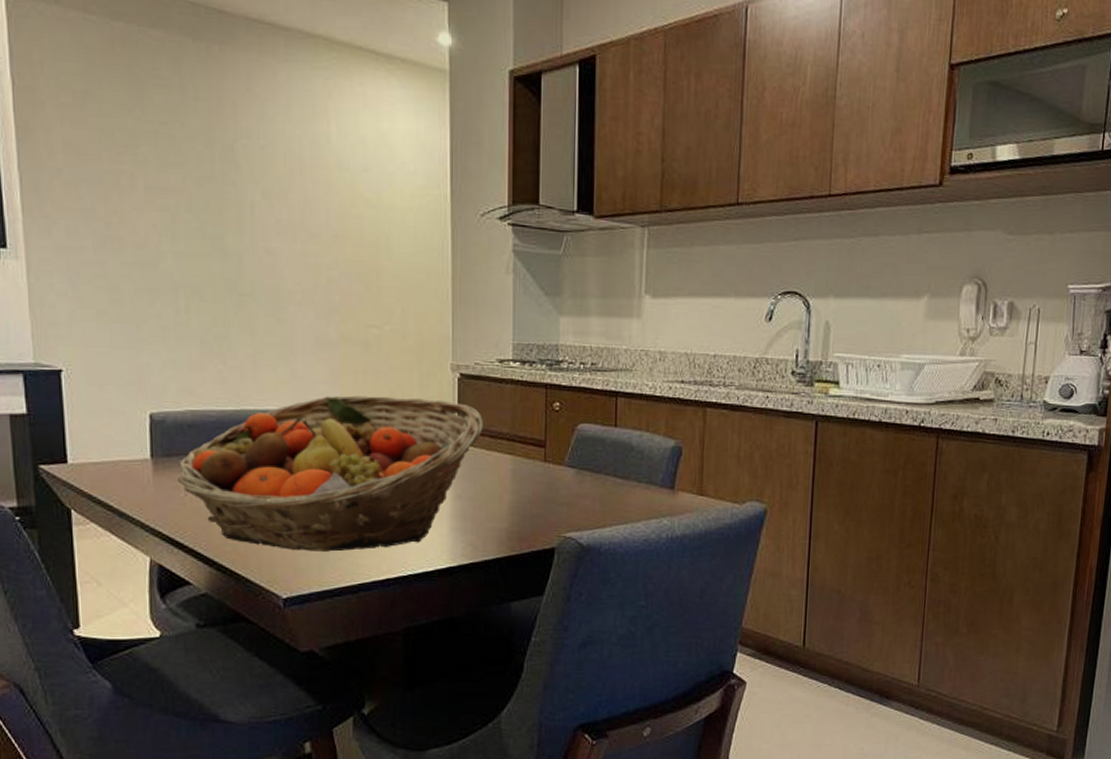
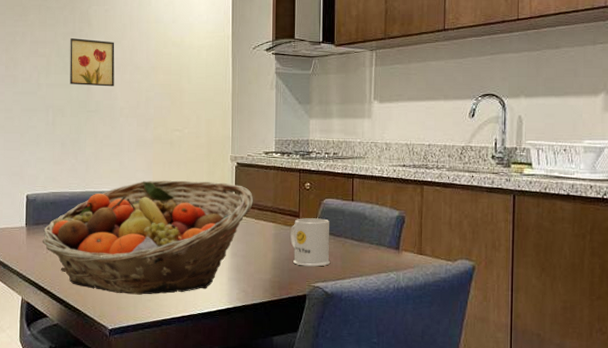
wall art: none [206,184,278,261] -> present [69,37,115,87]
mug: none [534,448,586,512] -> present [290,218,330,267]

